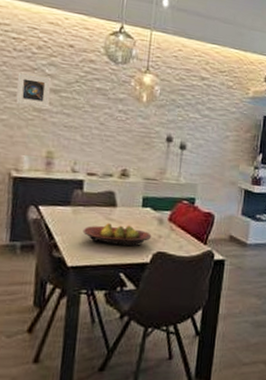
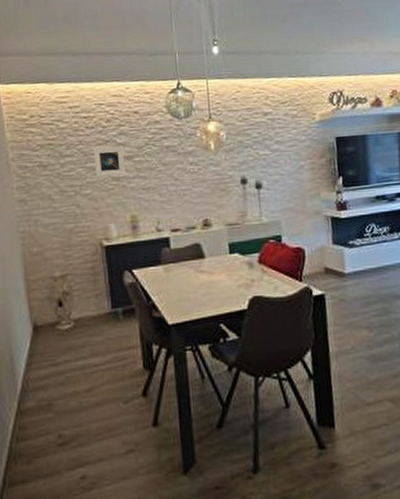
fruit bowl: present [82,223,152,247] -> none [177,274,245,298]

